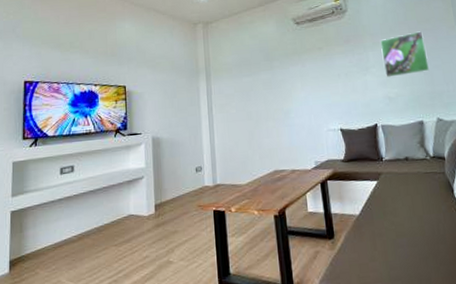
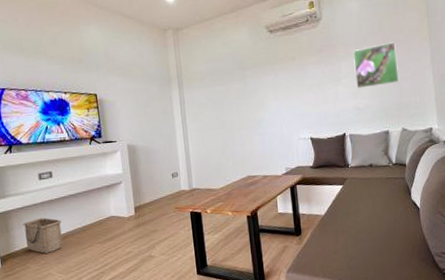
basket: none [38,216,78,257] -> present [23,218,63,254]

